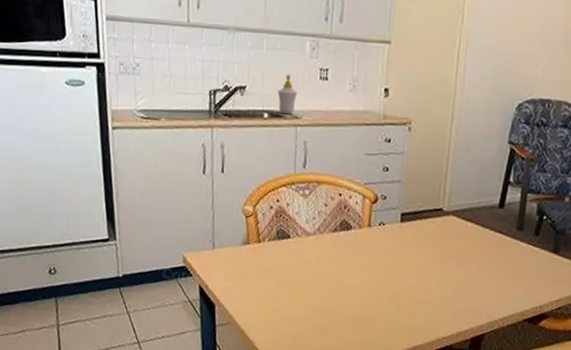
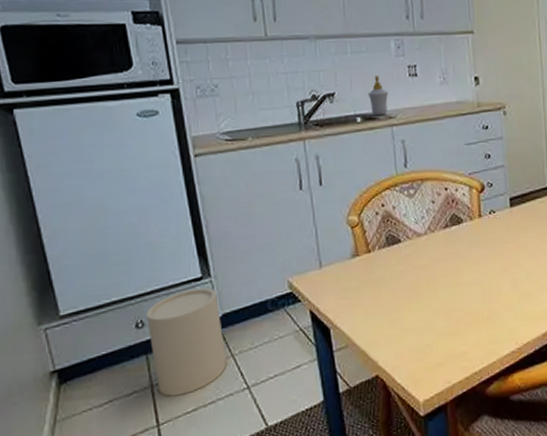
trash can: none [58,247,123,338] -> present [146,287,227,397]

